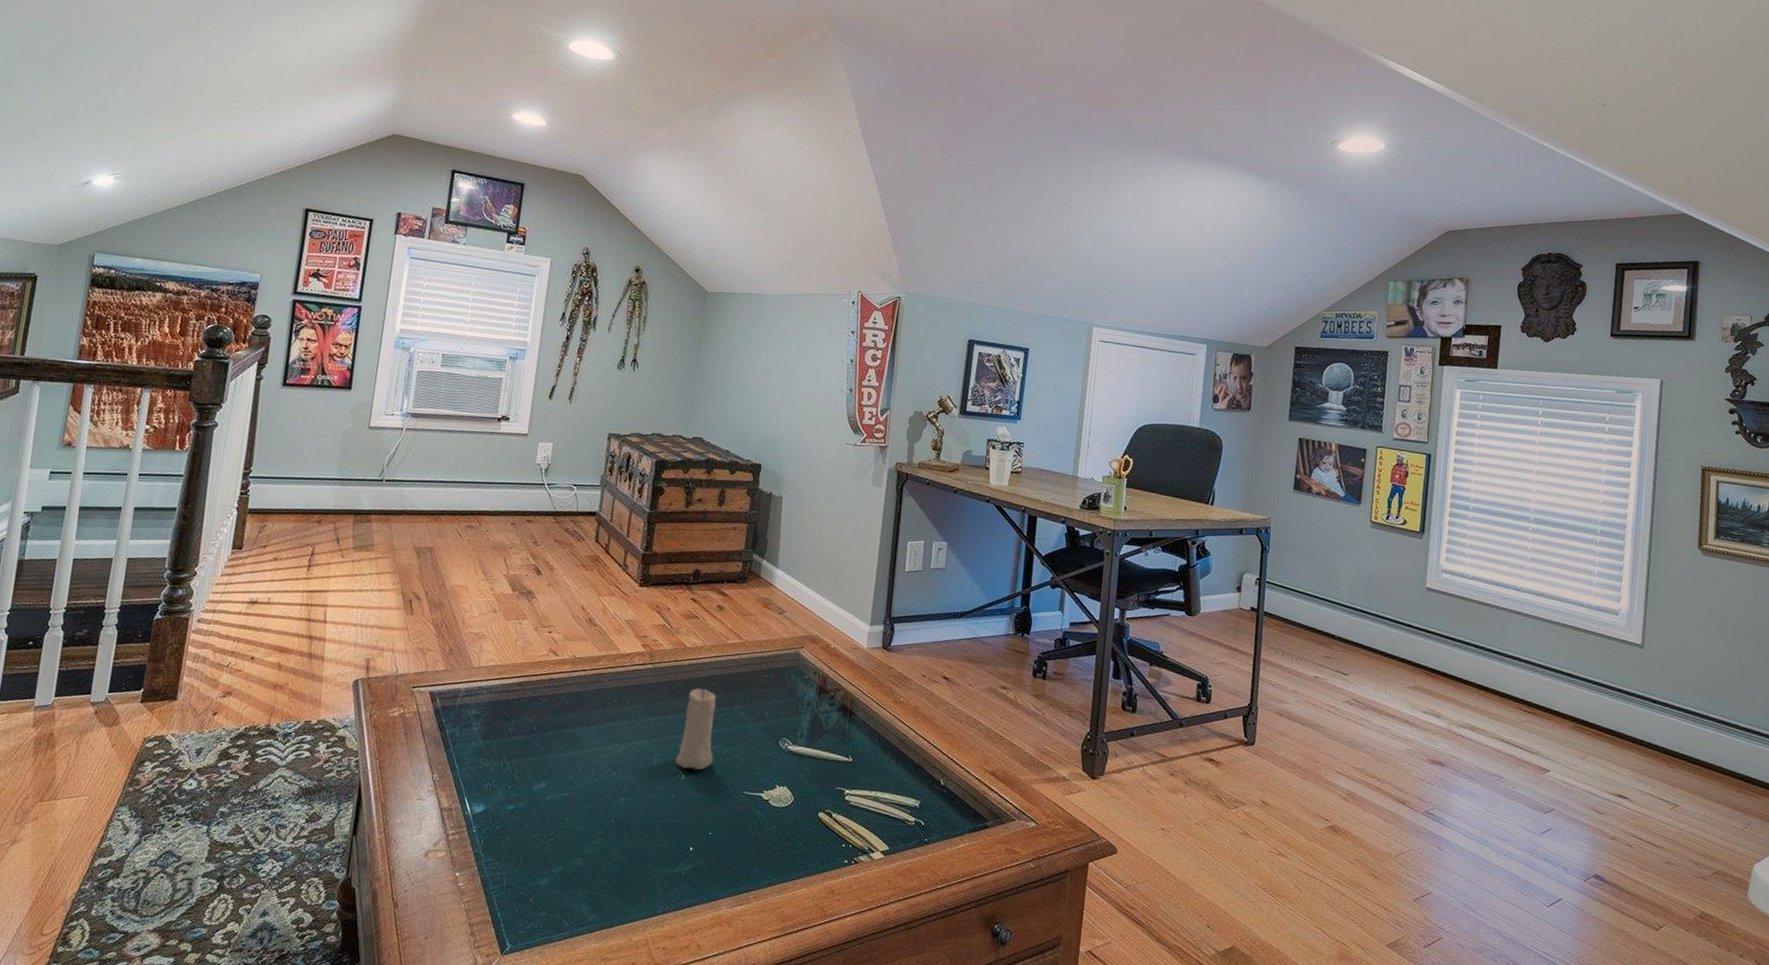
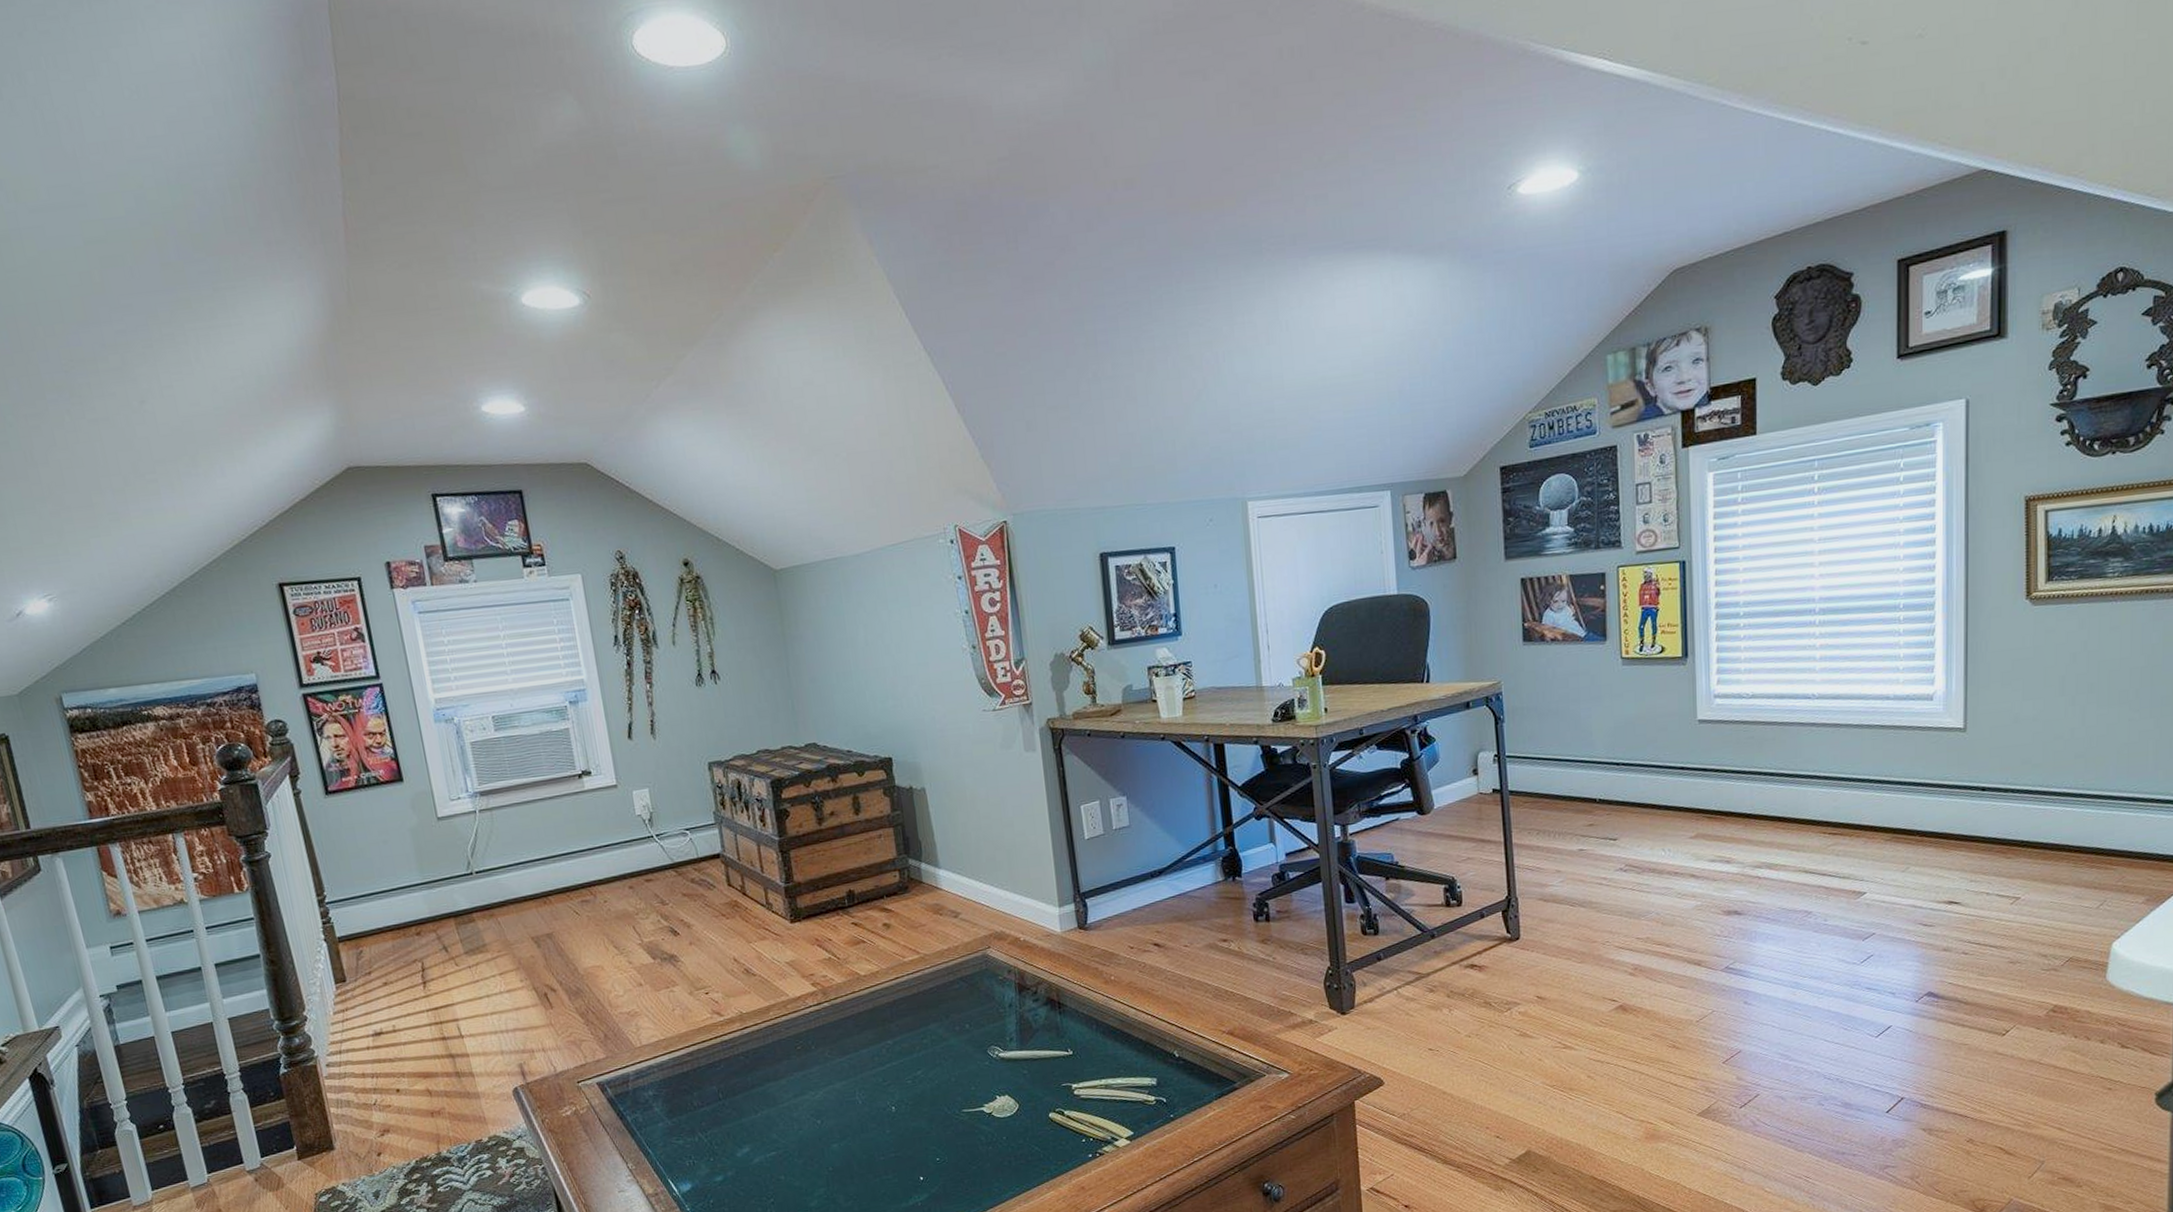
candle: present [675,685,716,771] -> none [877,1012,921,1101]

